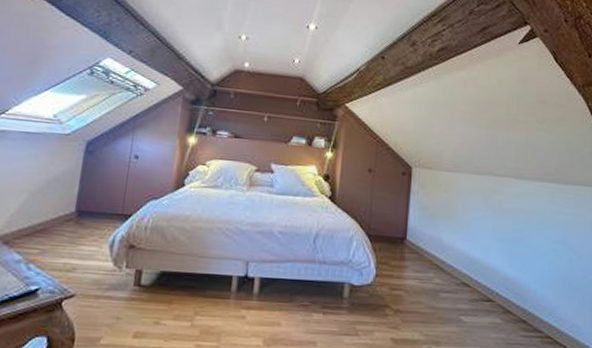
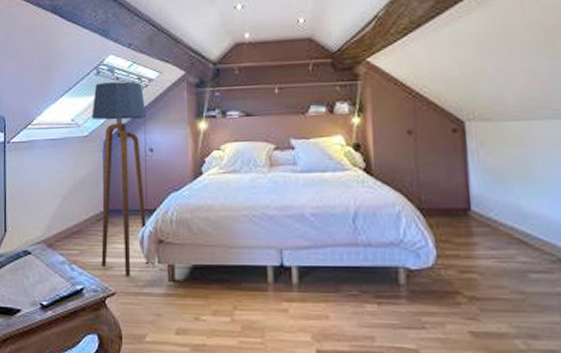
floor lamp: none [63,83,138,279] -> present [91,81,150,276]

